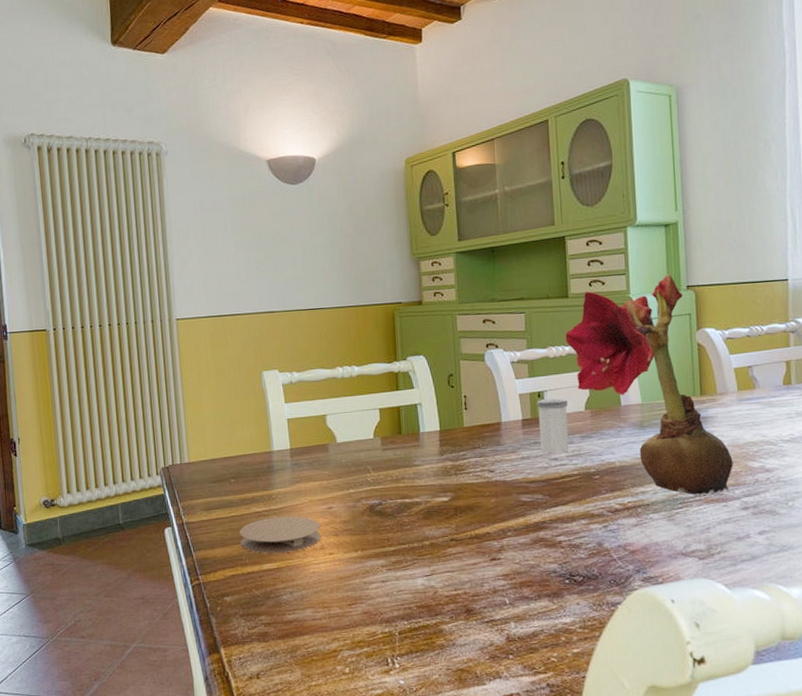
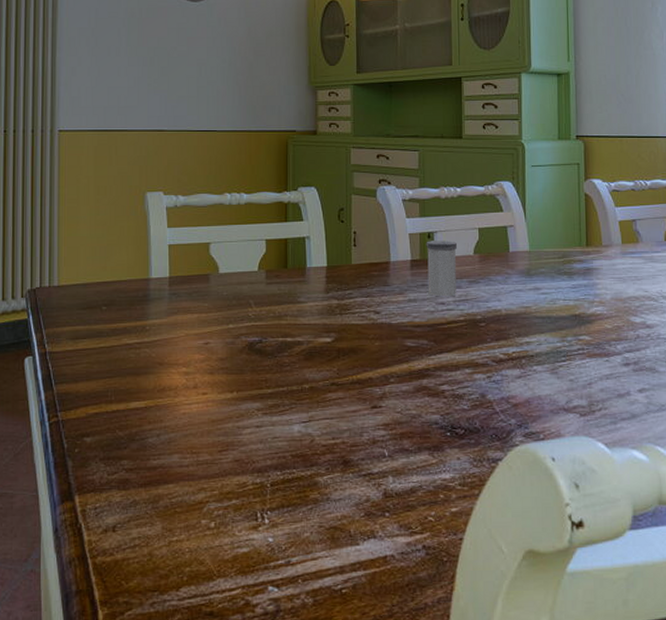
coaster: present [240,516,321,554] -> none [107,350,195,390]
flower: present [565,274,733,495] -> none [457,122,616,348]

